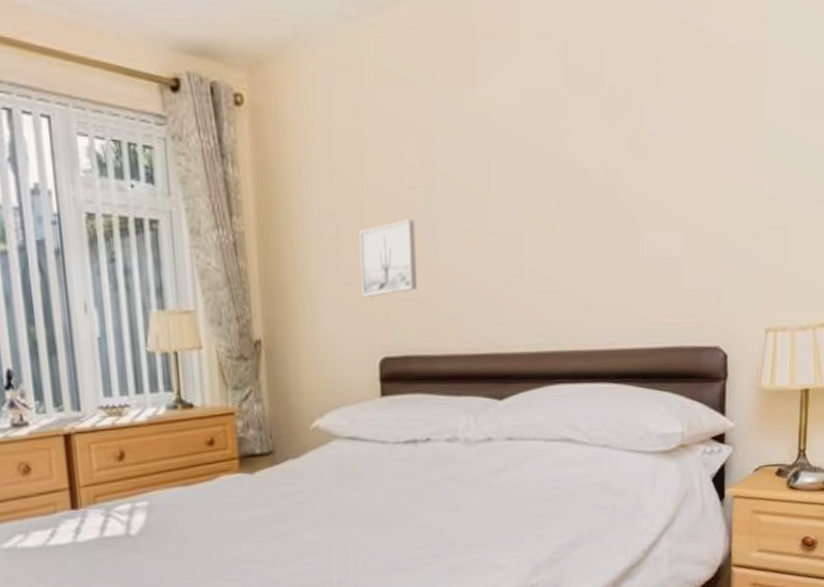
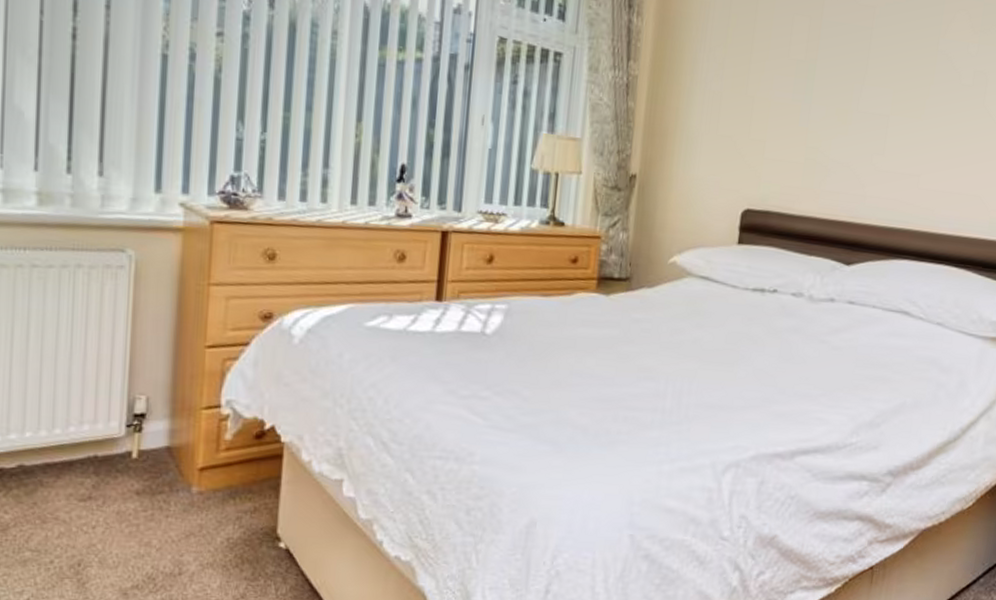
wall art: present [360,220,418,297] -> none [735,88,794,153]

